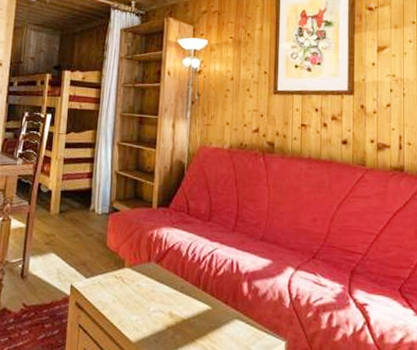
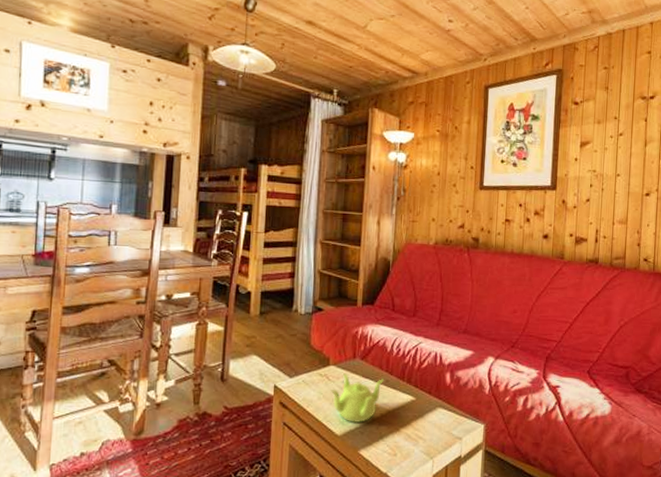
teapot: none [125,276,179,331] -> present [330,373,384,424]

